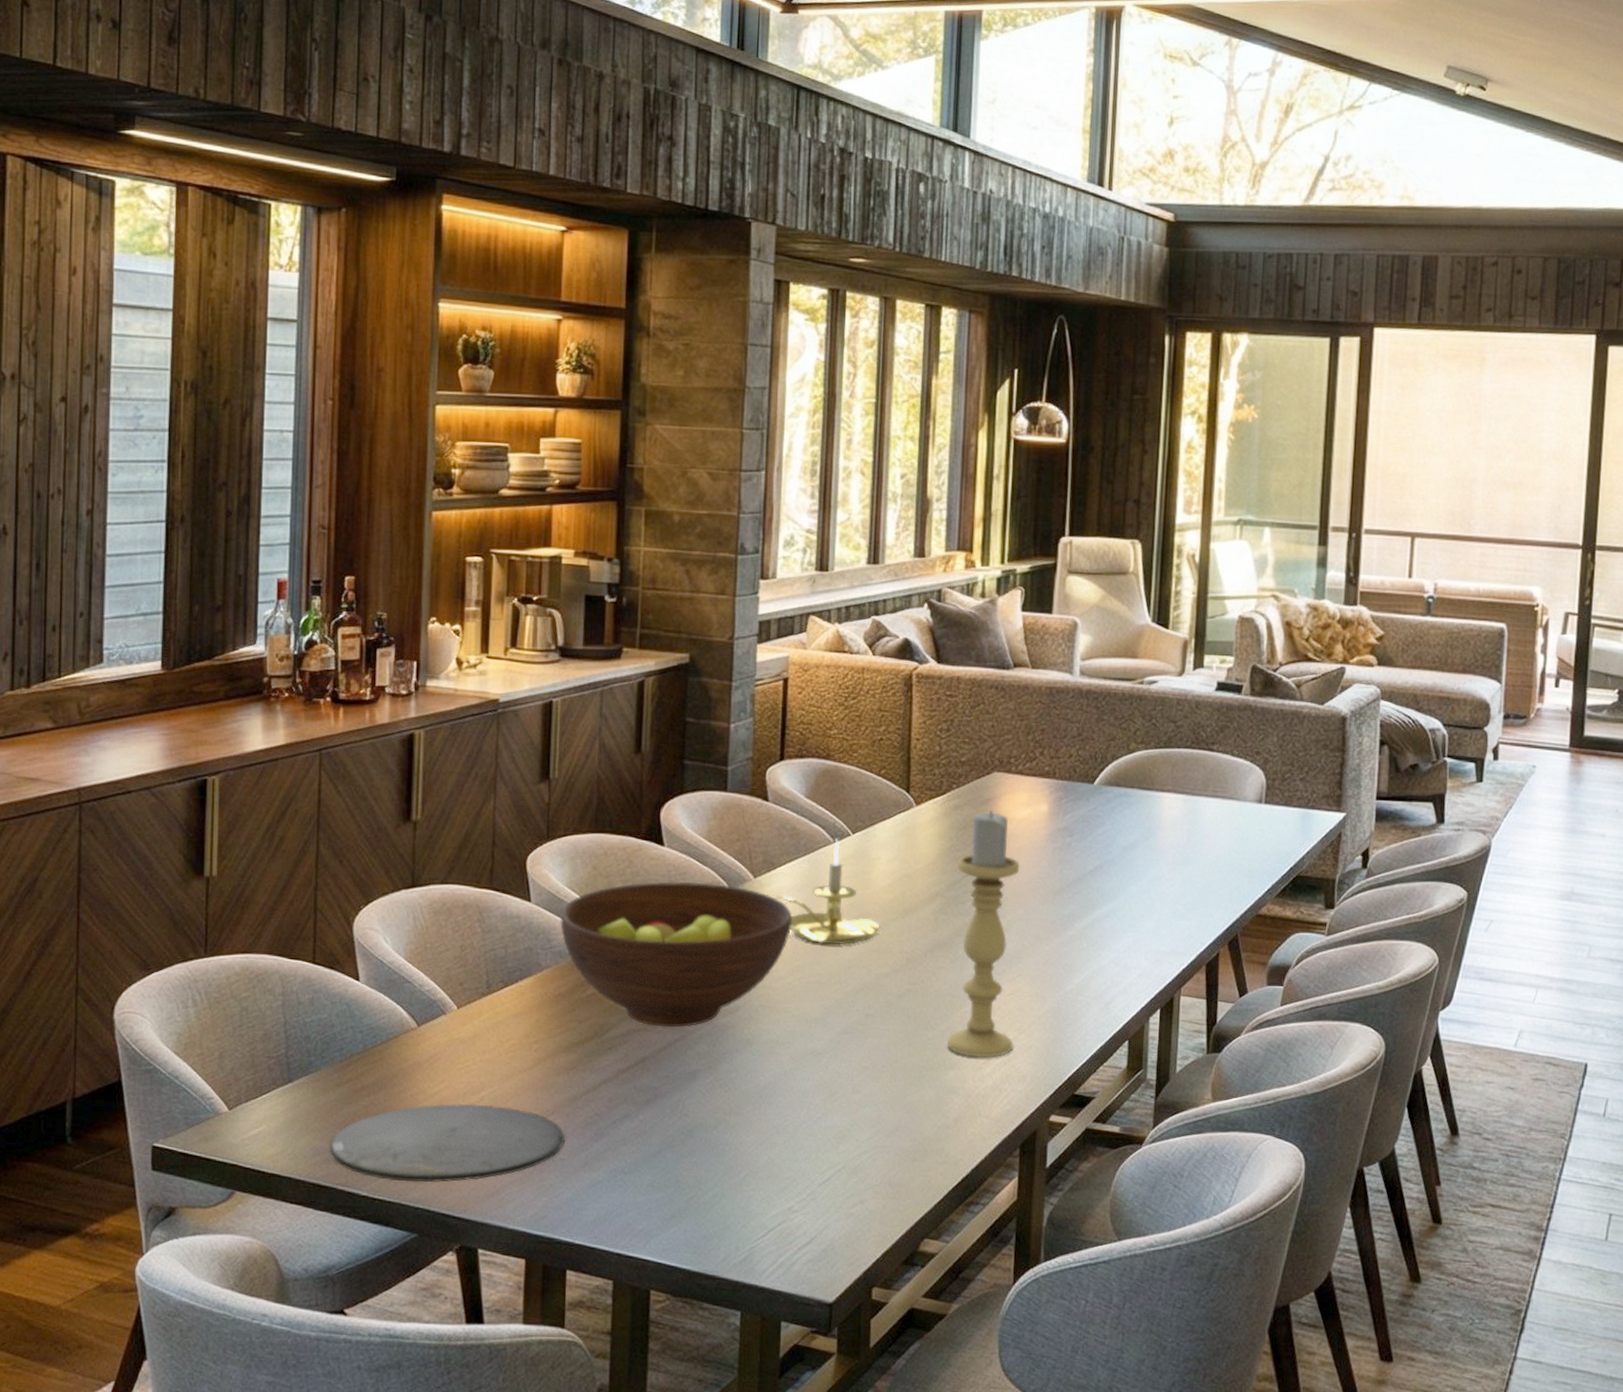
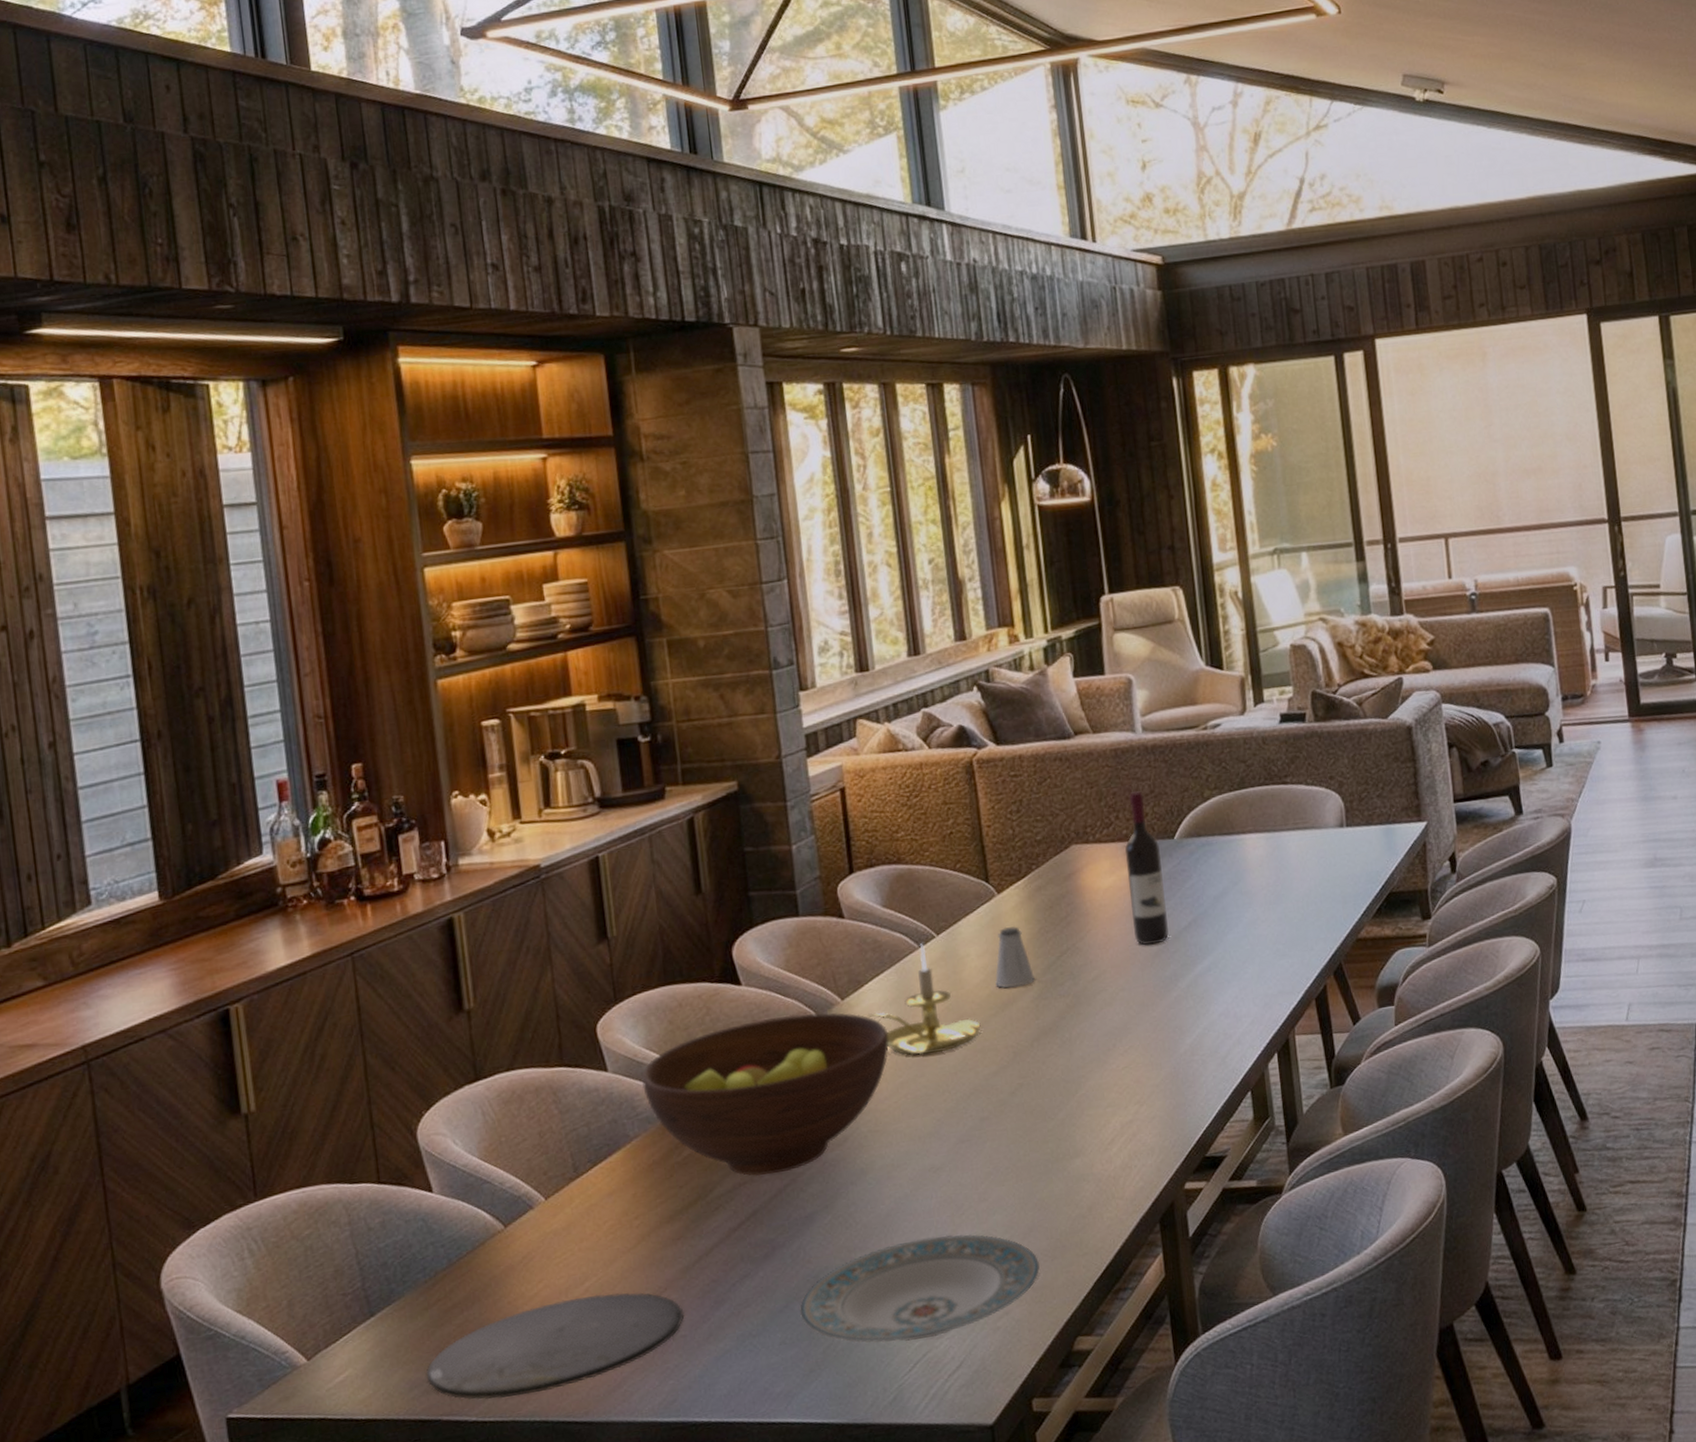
plate: none [670,1116,899,1210] -> present [799,1235,1040,1343]
saltshaker: none [900,838,939,897] -> present [995,926,1036,988]
candle holder: present [946,810,1020,1058] -> none [1050,884,1136,1140]
wine bottle: none [1040,731,1078,882] -> present [1124,790,1169,946]

